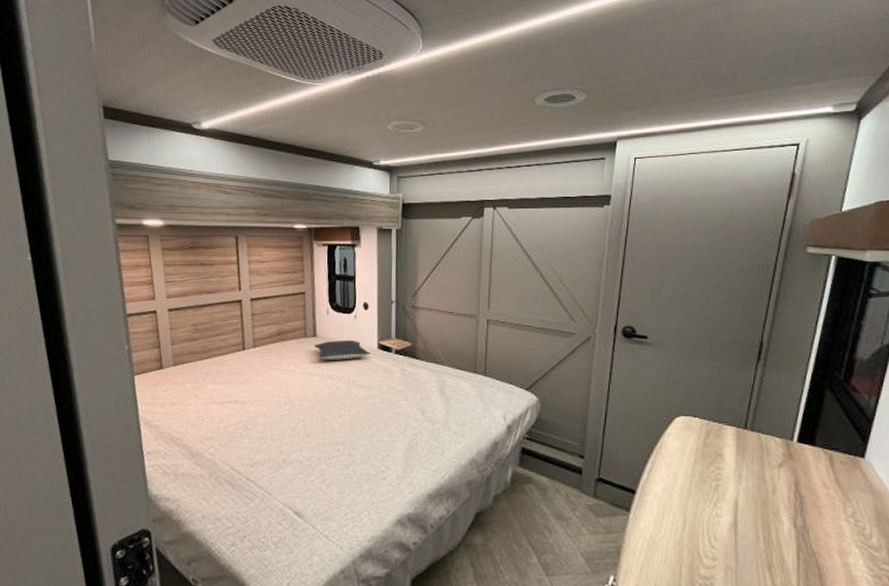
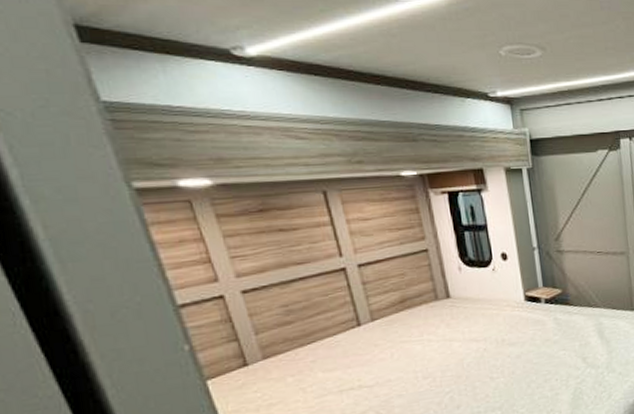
pillow: present [314,339,370,360] -> none [449,295,517,323]

